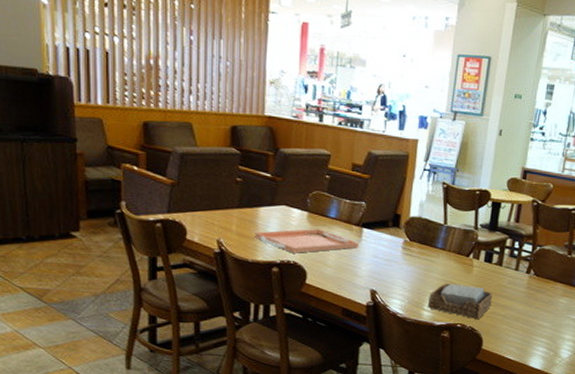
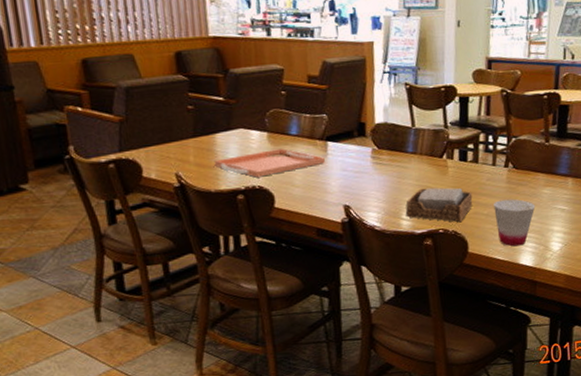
cup: none [511,303,551,349] -> present [494,199,536,247]

